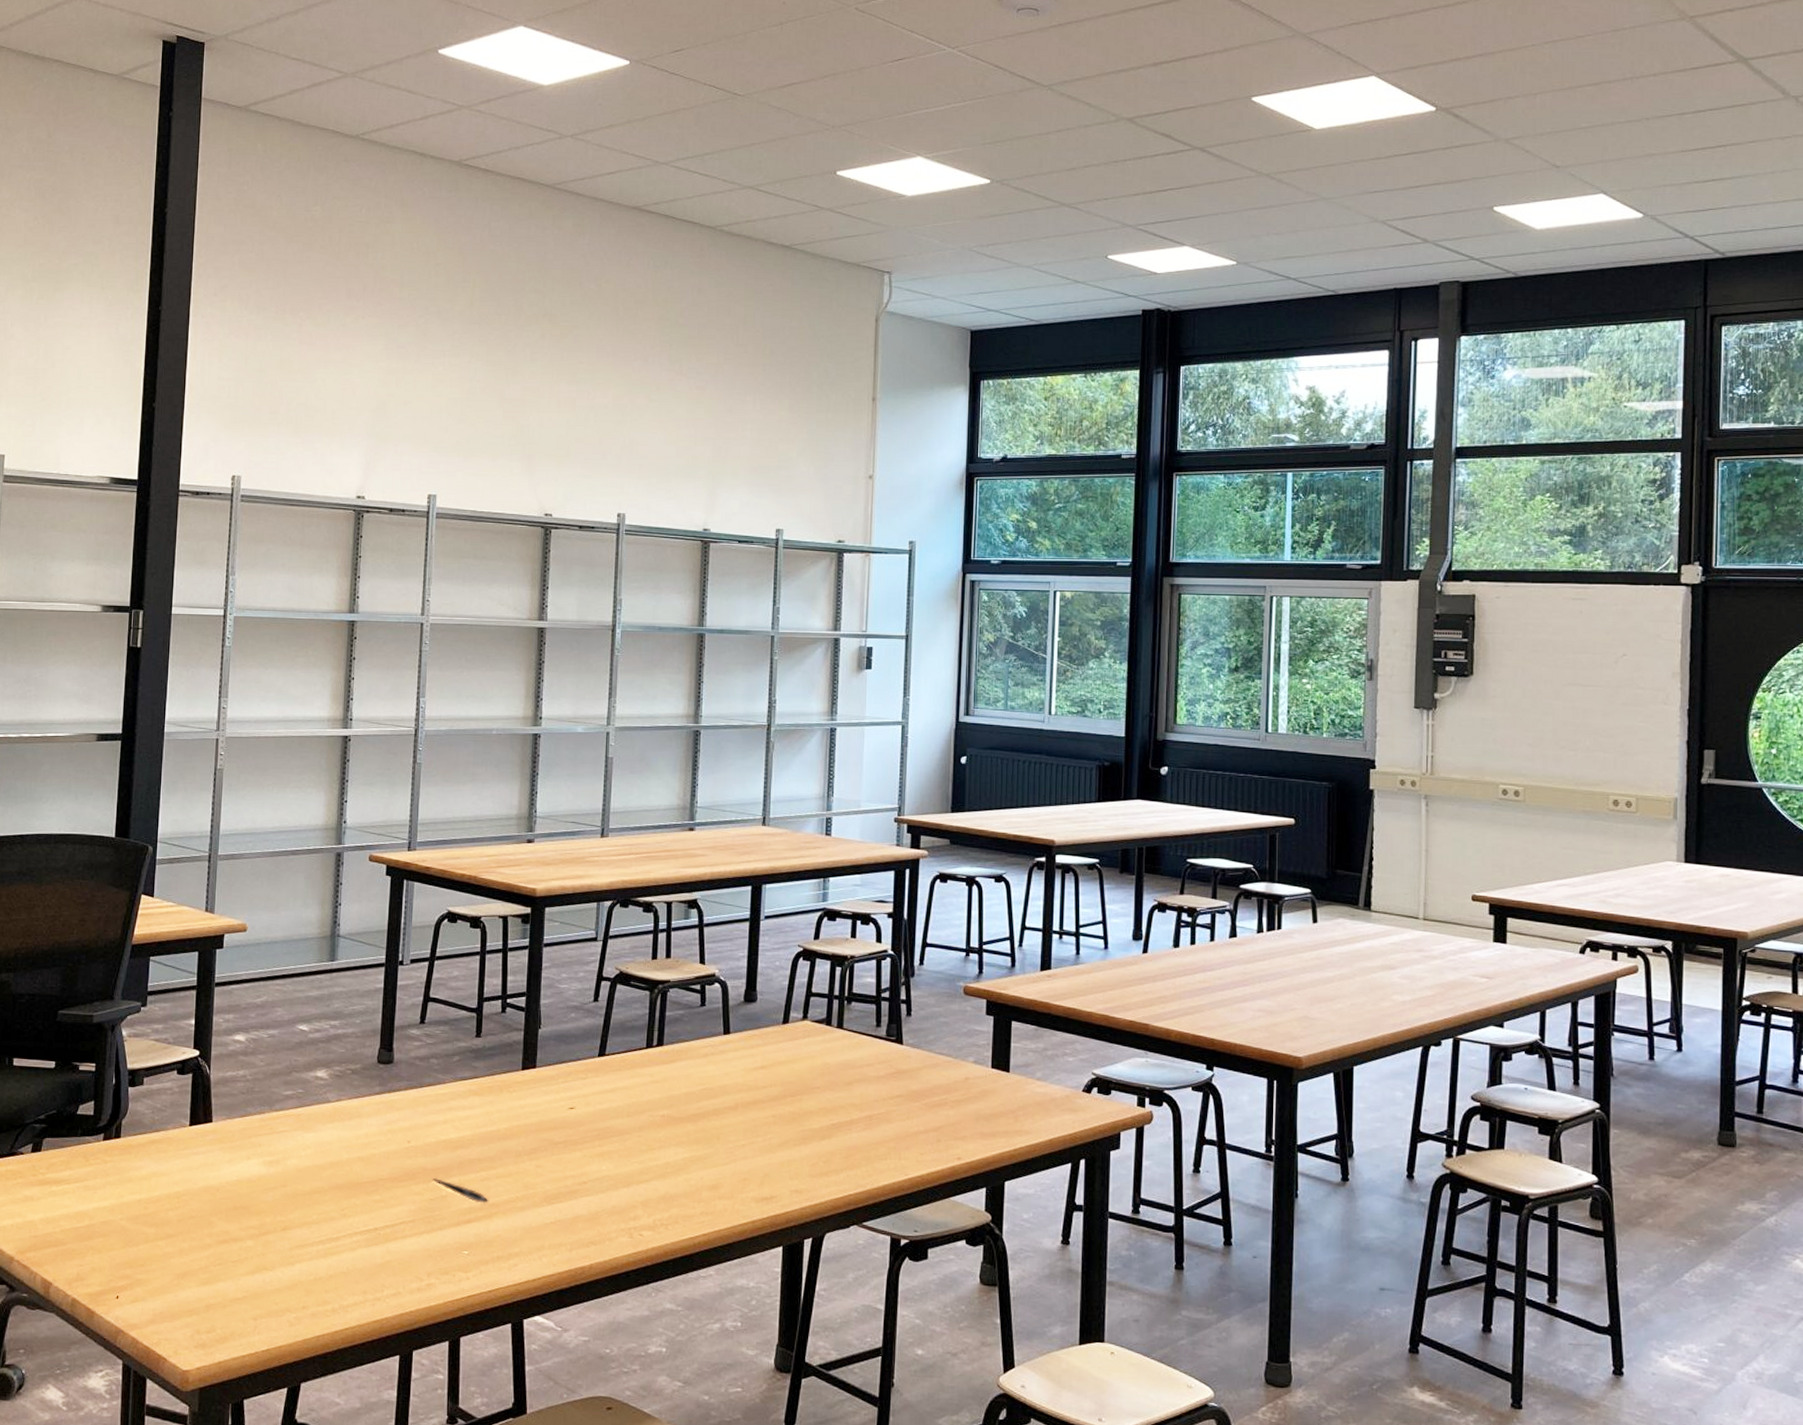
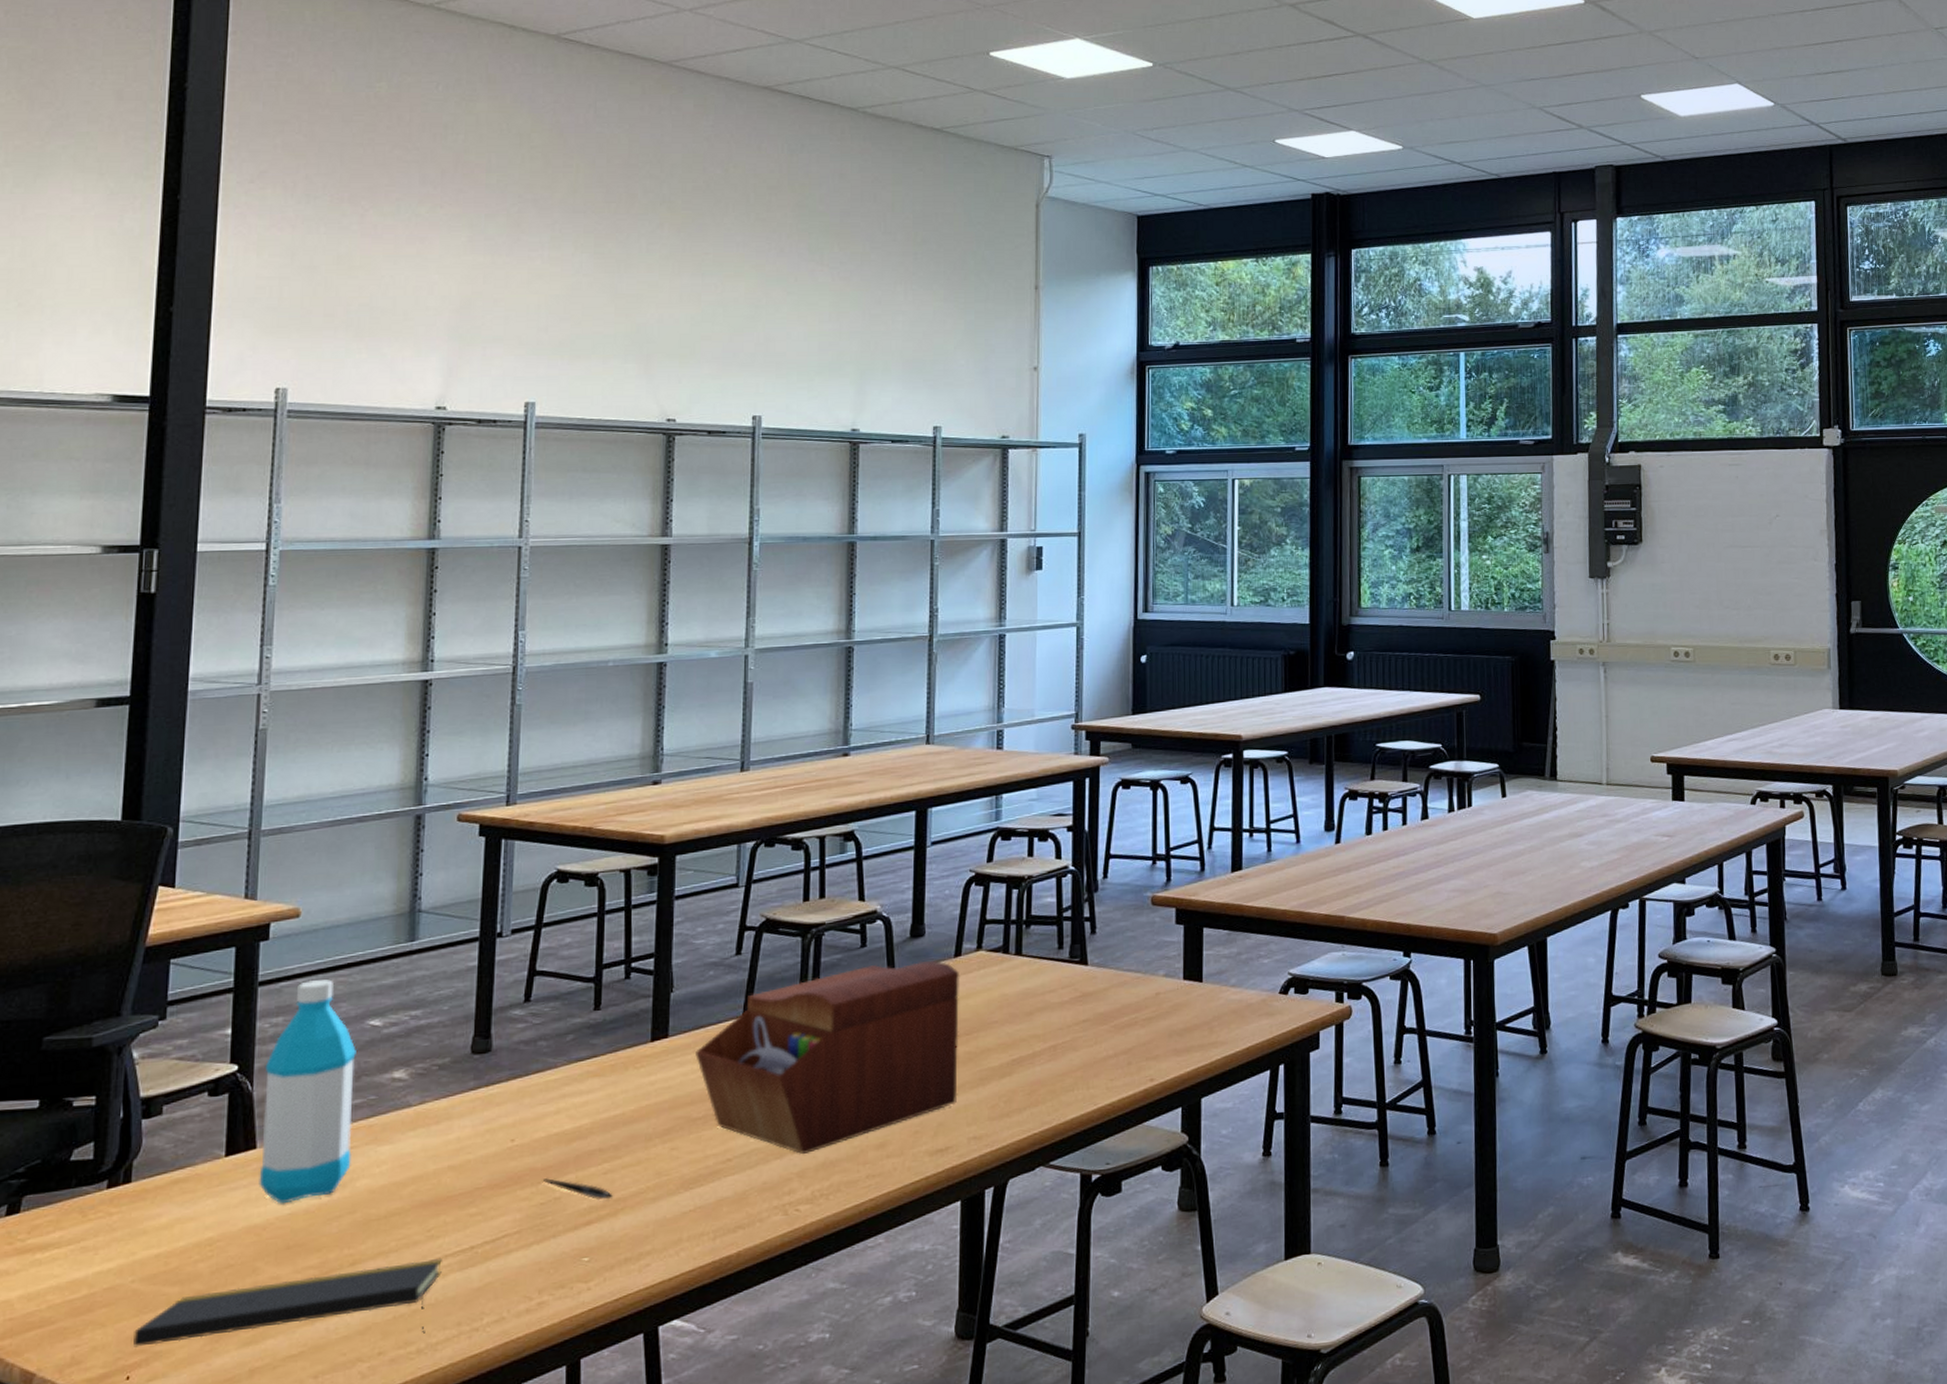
notepad: none [121,1234,352,1296] -> present [133,1257,442,1347]
water bottle: none [214,986,289,1172] -> present [259,979,356,1204]
sewing box: none [558,1023,787,1187] -> present [695,961,960,1155]

